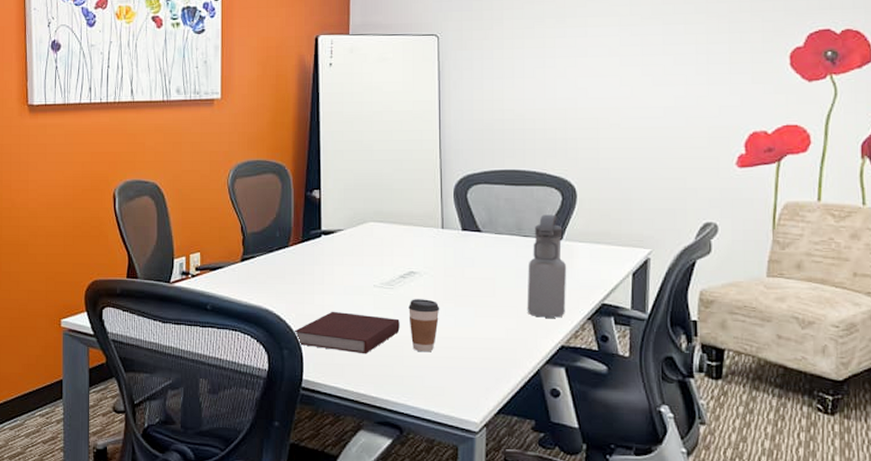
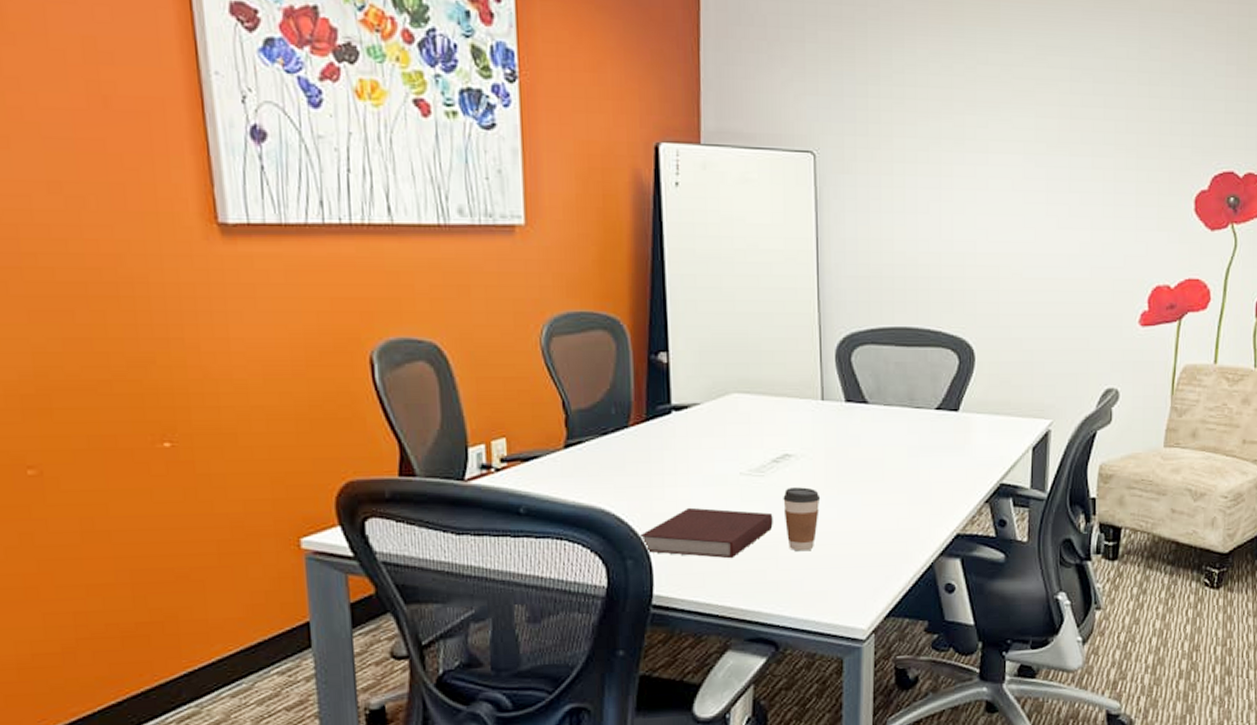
water bottle: present [527,214,567,318] -> none [919,381,964,503]

